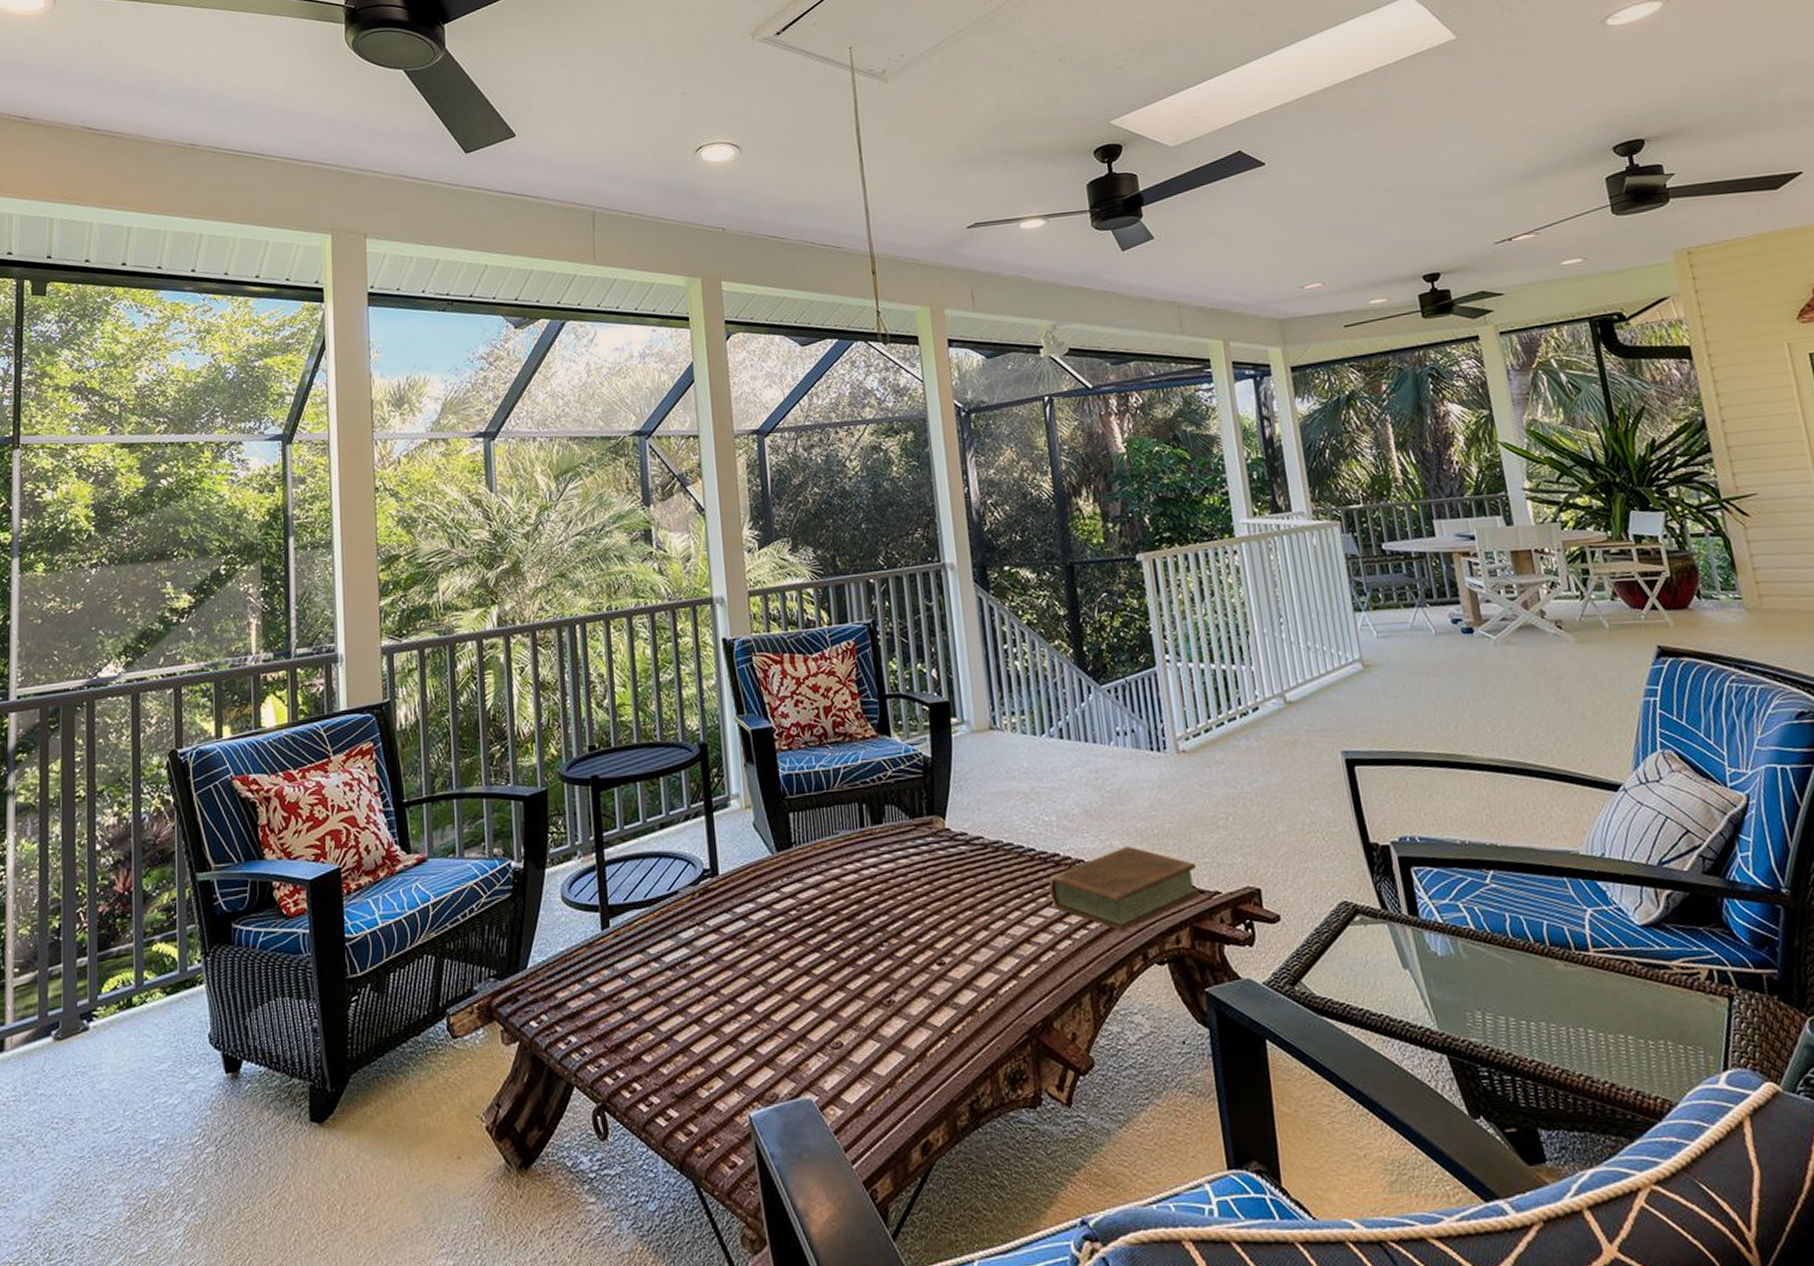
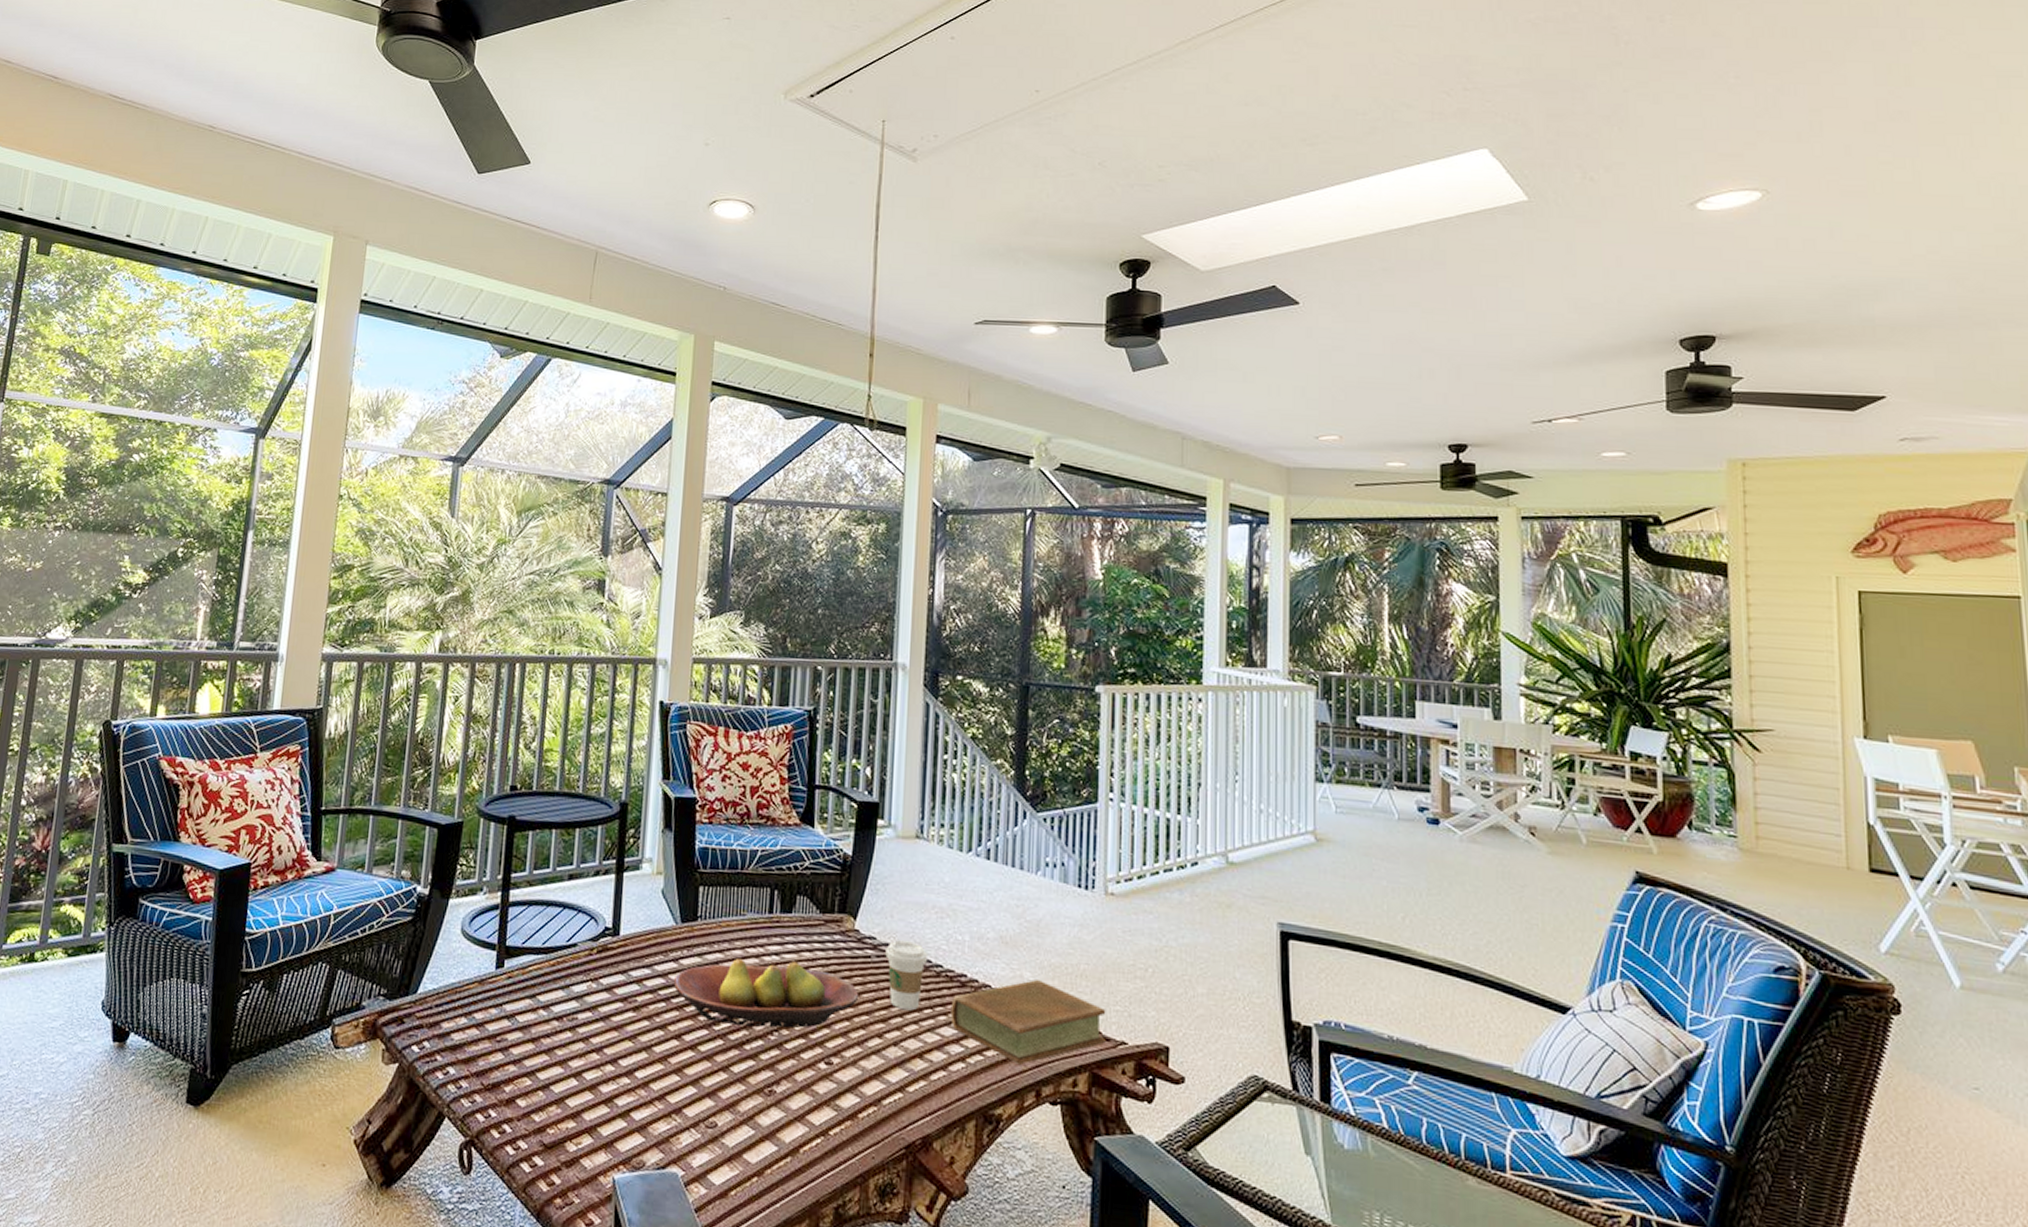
fruit bowl: none [779,870,960,944] -> present [674,957,859,1029]
coffee cup: none [978,830,1020,899] -> present [885,940,928,1011]

